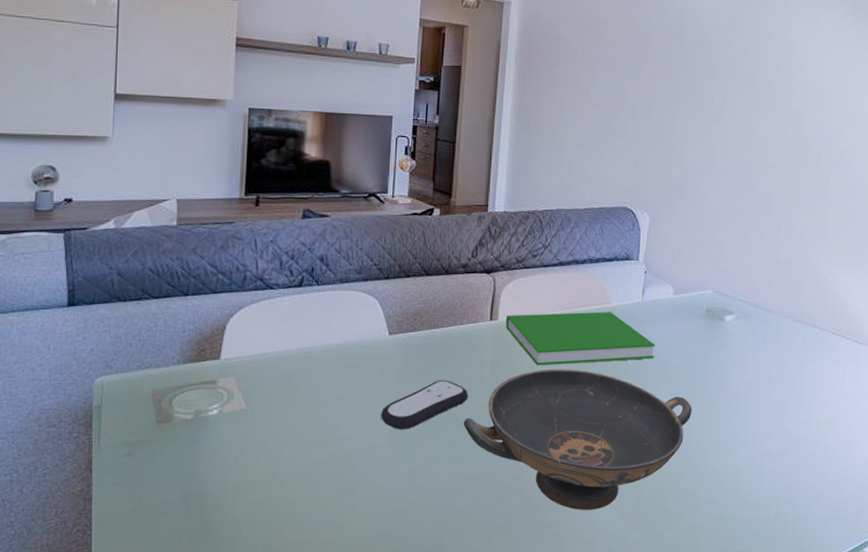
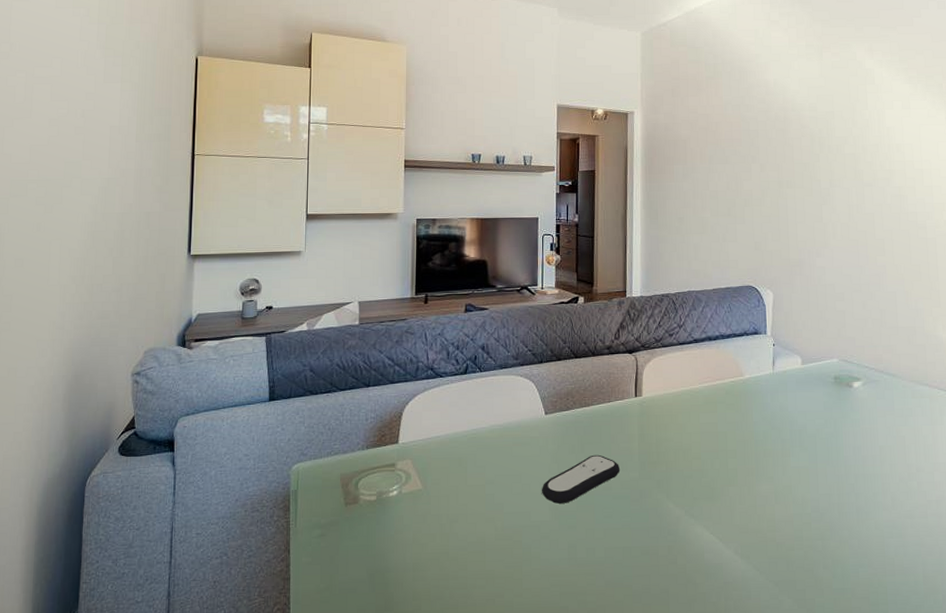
decorative bowl: present [463,369,692,510] -> none [617,440,831,578]
book: present [505,312,656,366] -> none [649,384,790,438]

